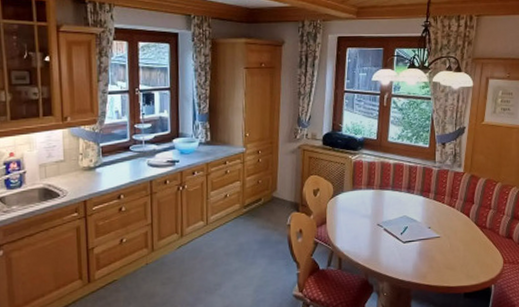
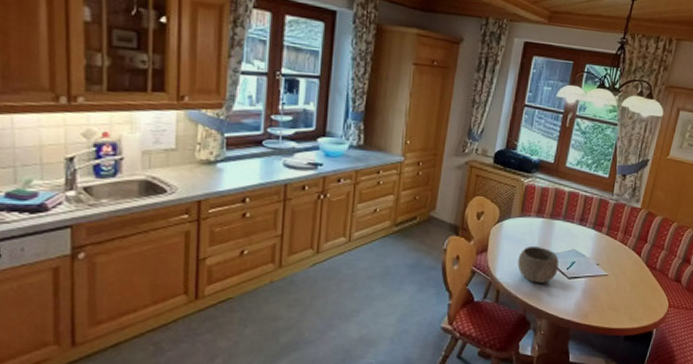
bowl: none [355,216,393,249] -> present [517,247,559,283]

